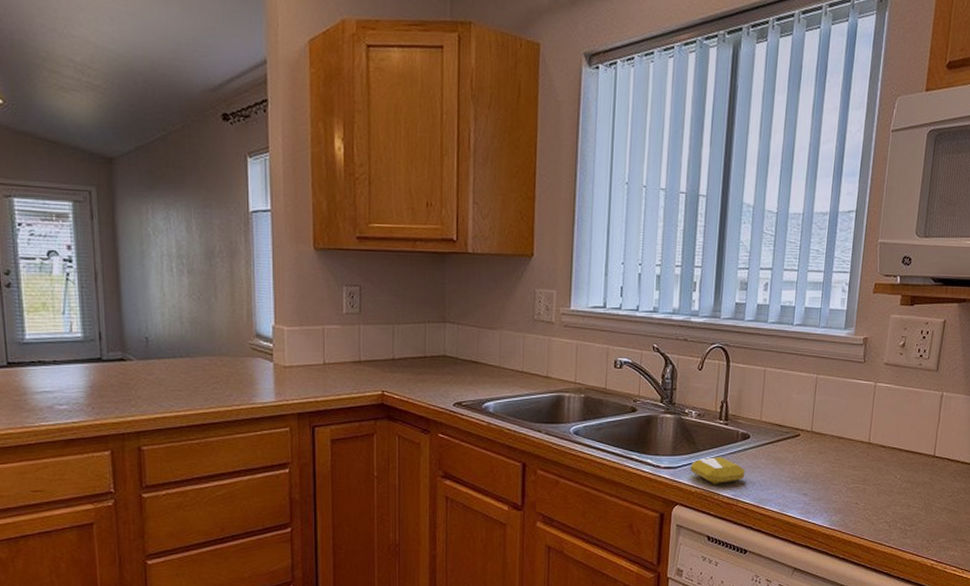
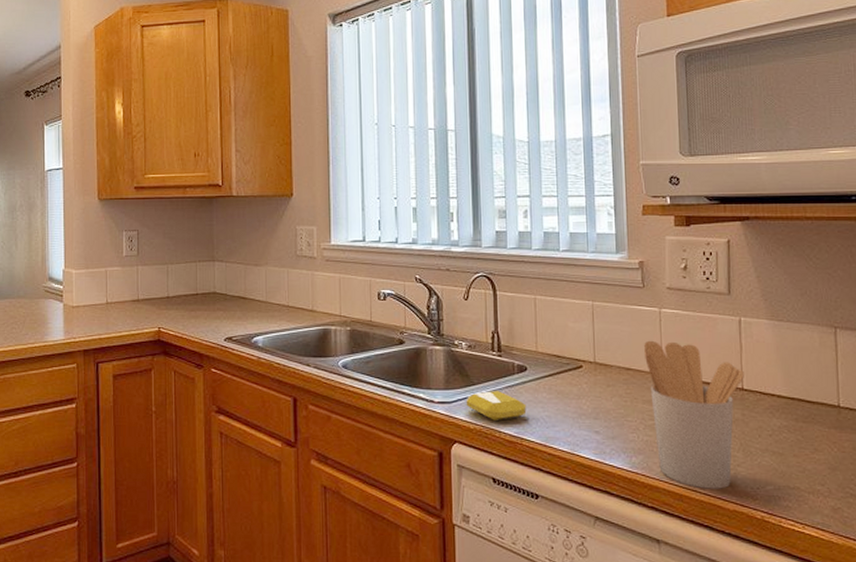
utensil holder: none [854,411,938,542] -> present [644,340,744,489]

